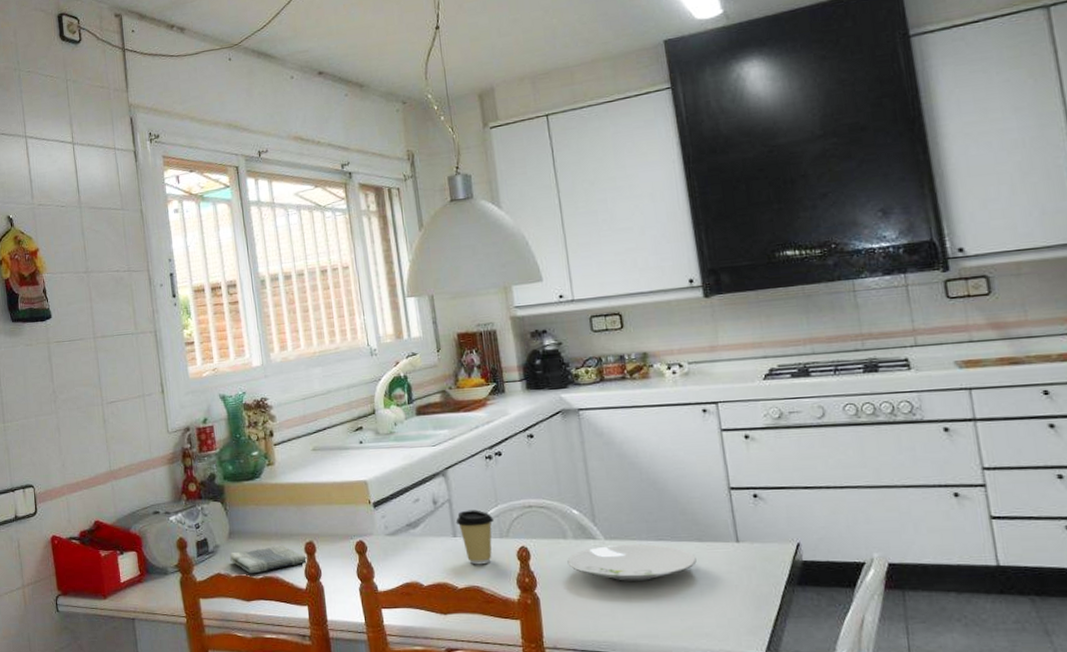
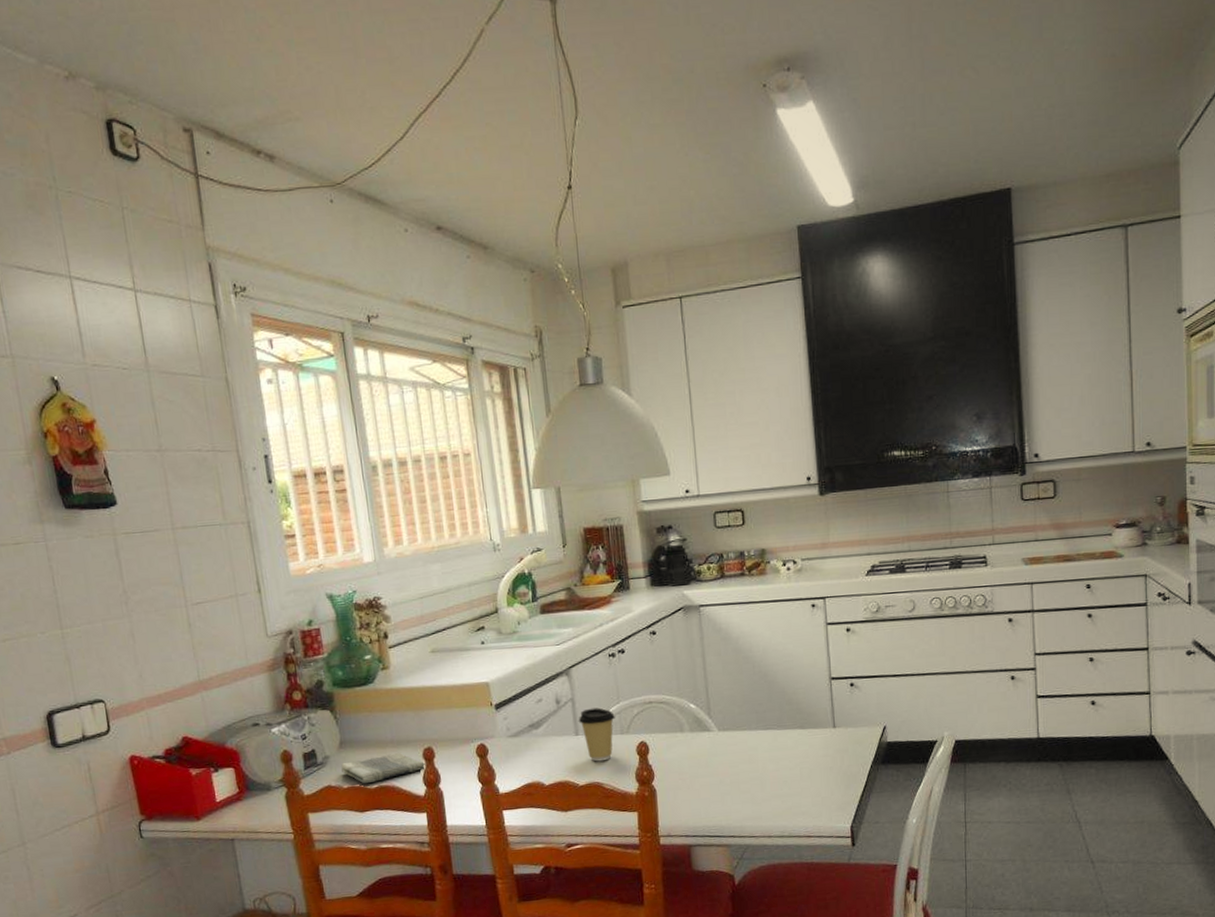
plate: present [567,544,697,582] -> none [683,733,798,770]

